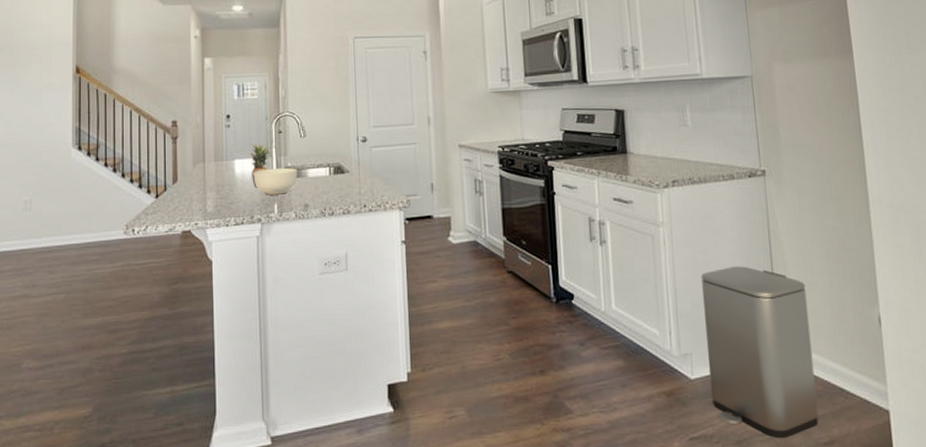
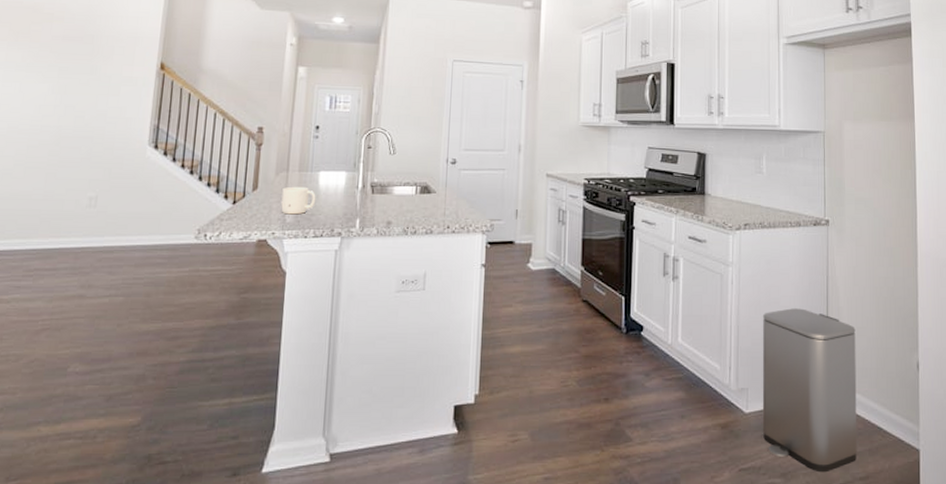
mug: none [201,176,234,205] -> present [281,186,316,215]
fruit: present [249,143,272,187] -> none [335,157,360,200]
bowl: present [253,167,298,195] -> none [337,183,384,210]

